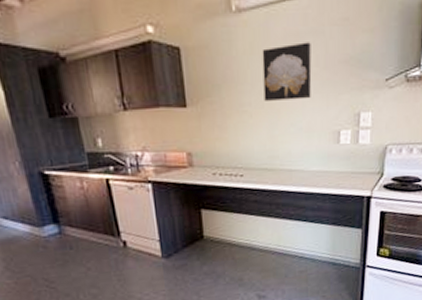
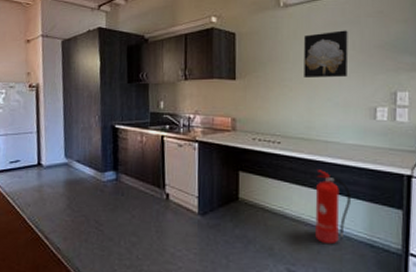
fire extinguisher: none [281,199,316,268] -> present [315,170,352,245]

